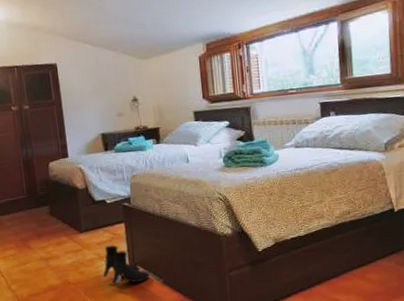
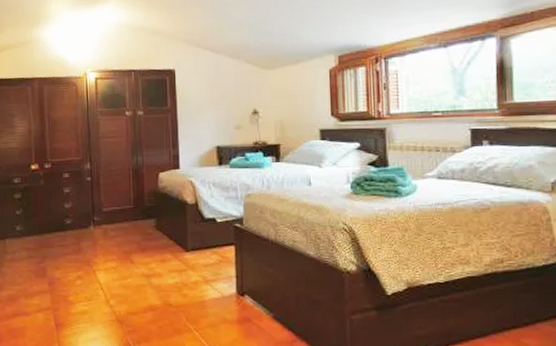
boots: present [103,245,150,284] -> none [207,268,259,313]

